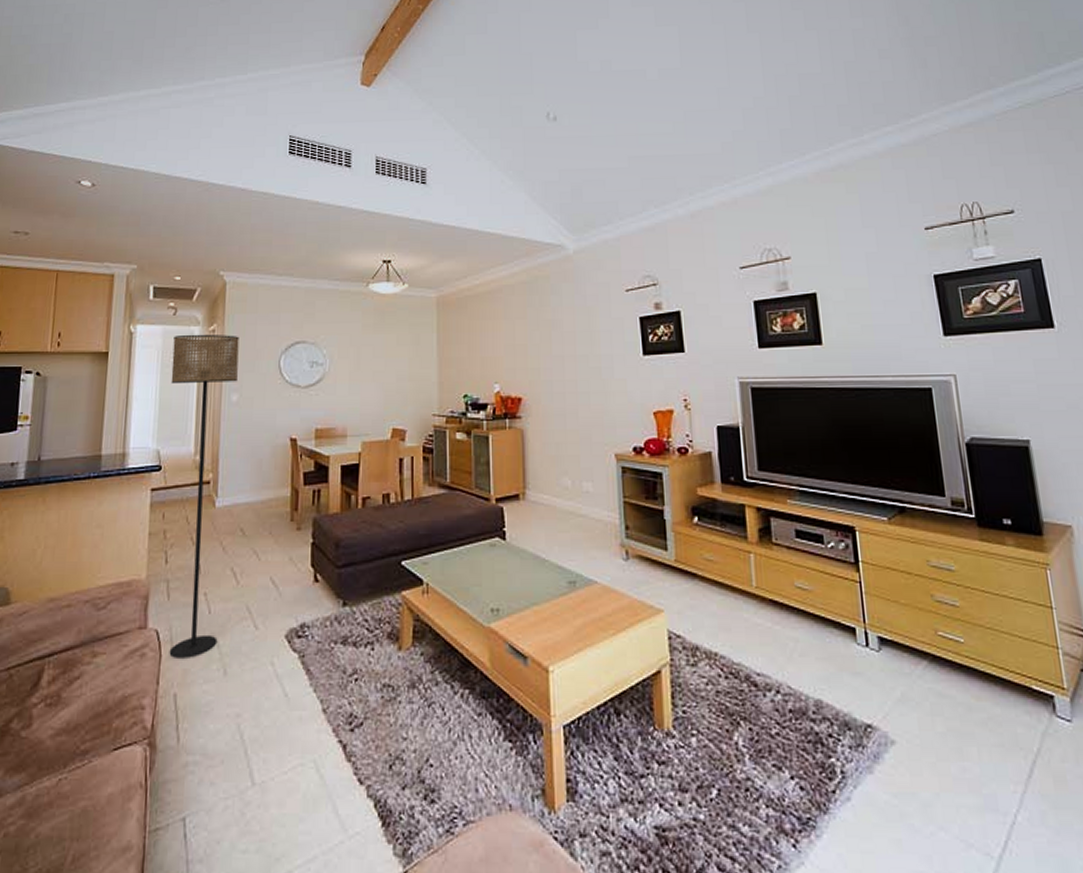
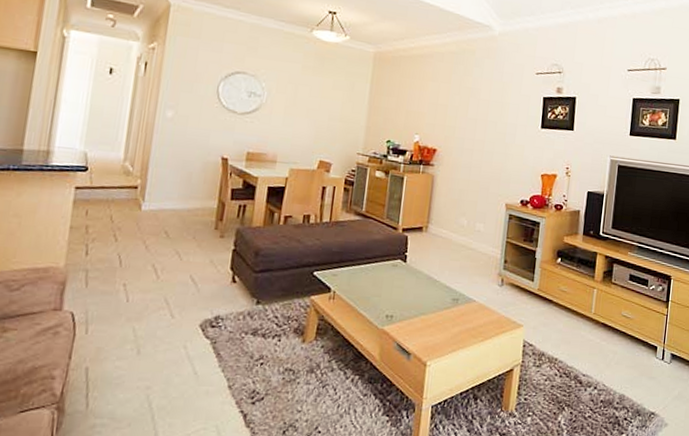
floor lamp: present [169,334,239,658] -> none [83,47,180,338]

